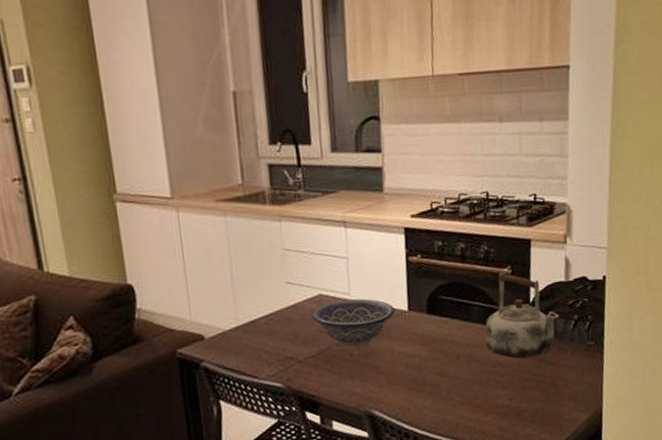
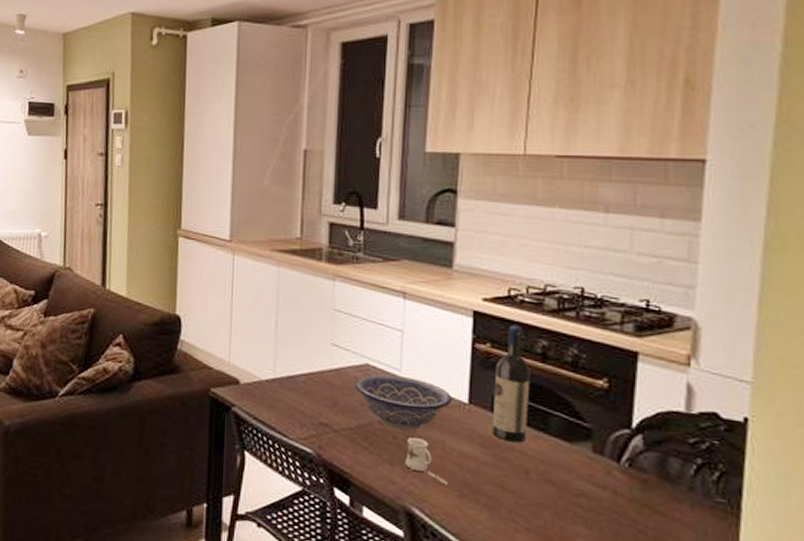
mug: none [362,350,398,385] -> present [405,437,447,485]
wine bottle: none [426,234,455,335] -> present [492,324,530,443]
kettle: present [485,271,559,359] -> none [567,382,674,499]

